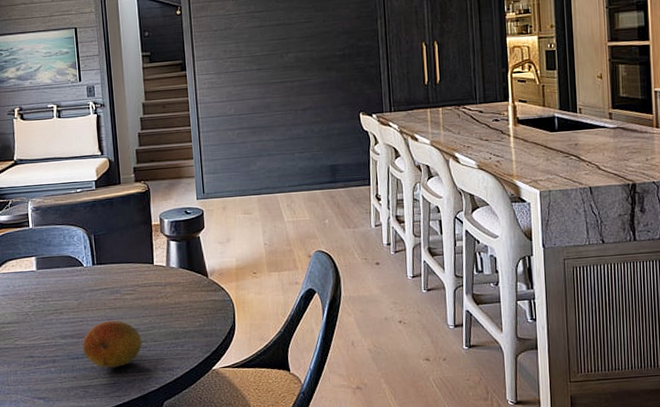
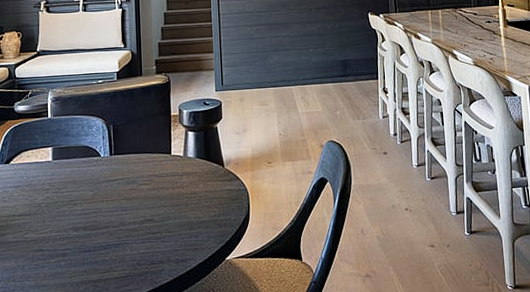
fruit: present [82,320,143,368] -> none [94,211,157,261]

